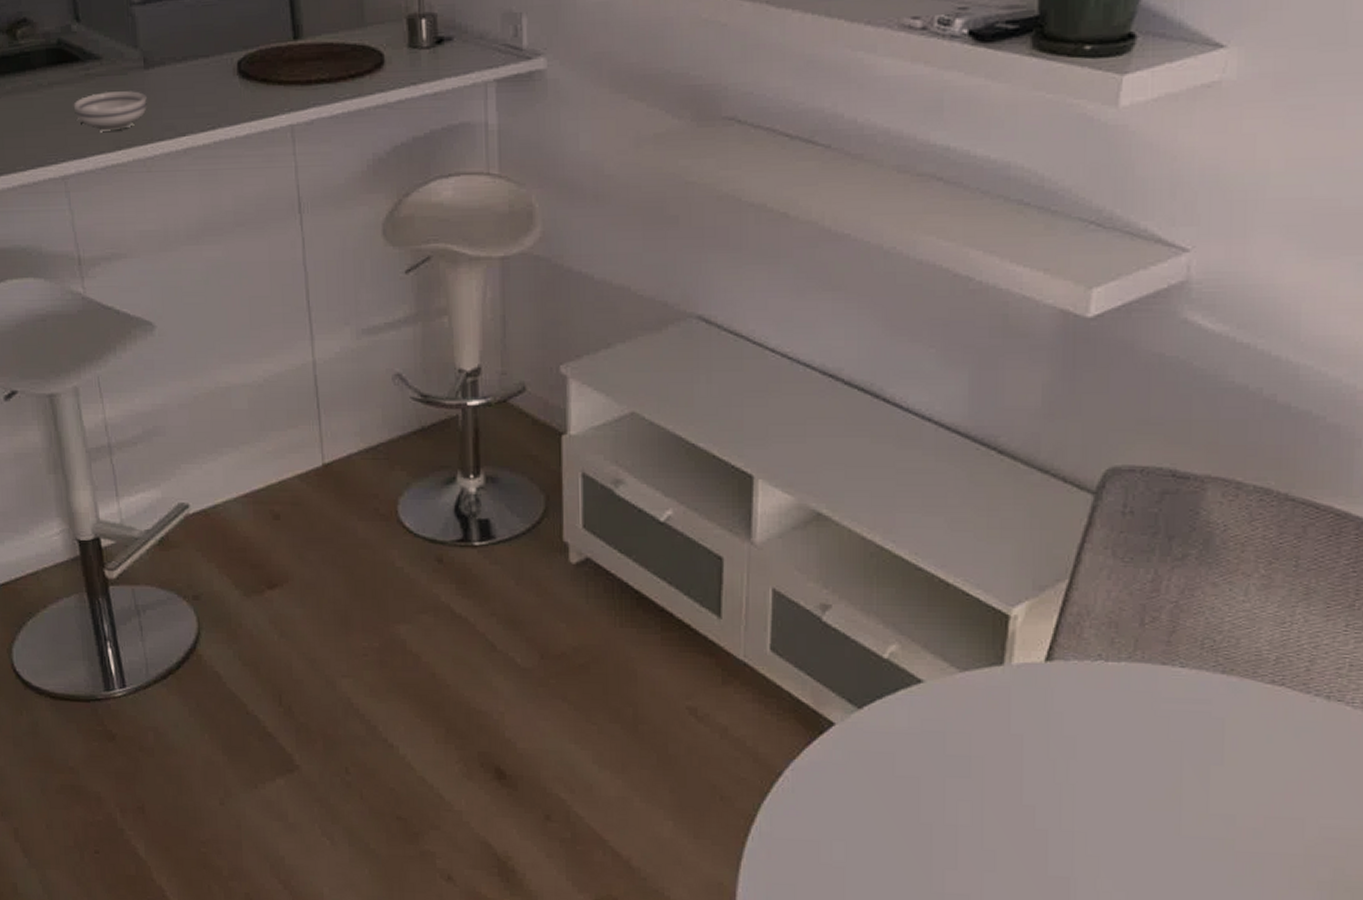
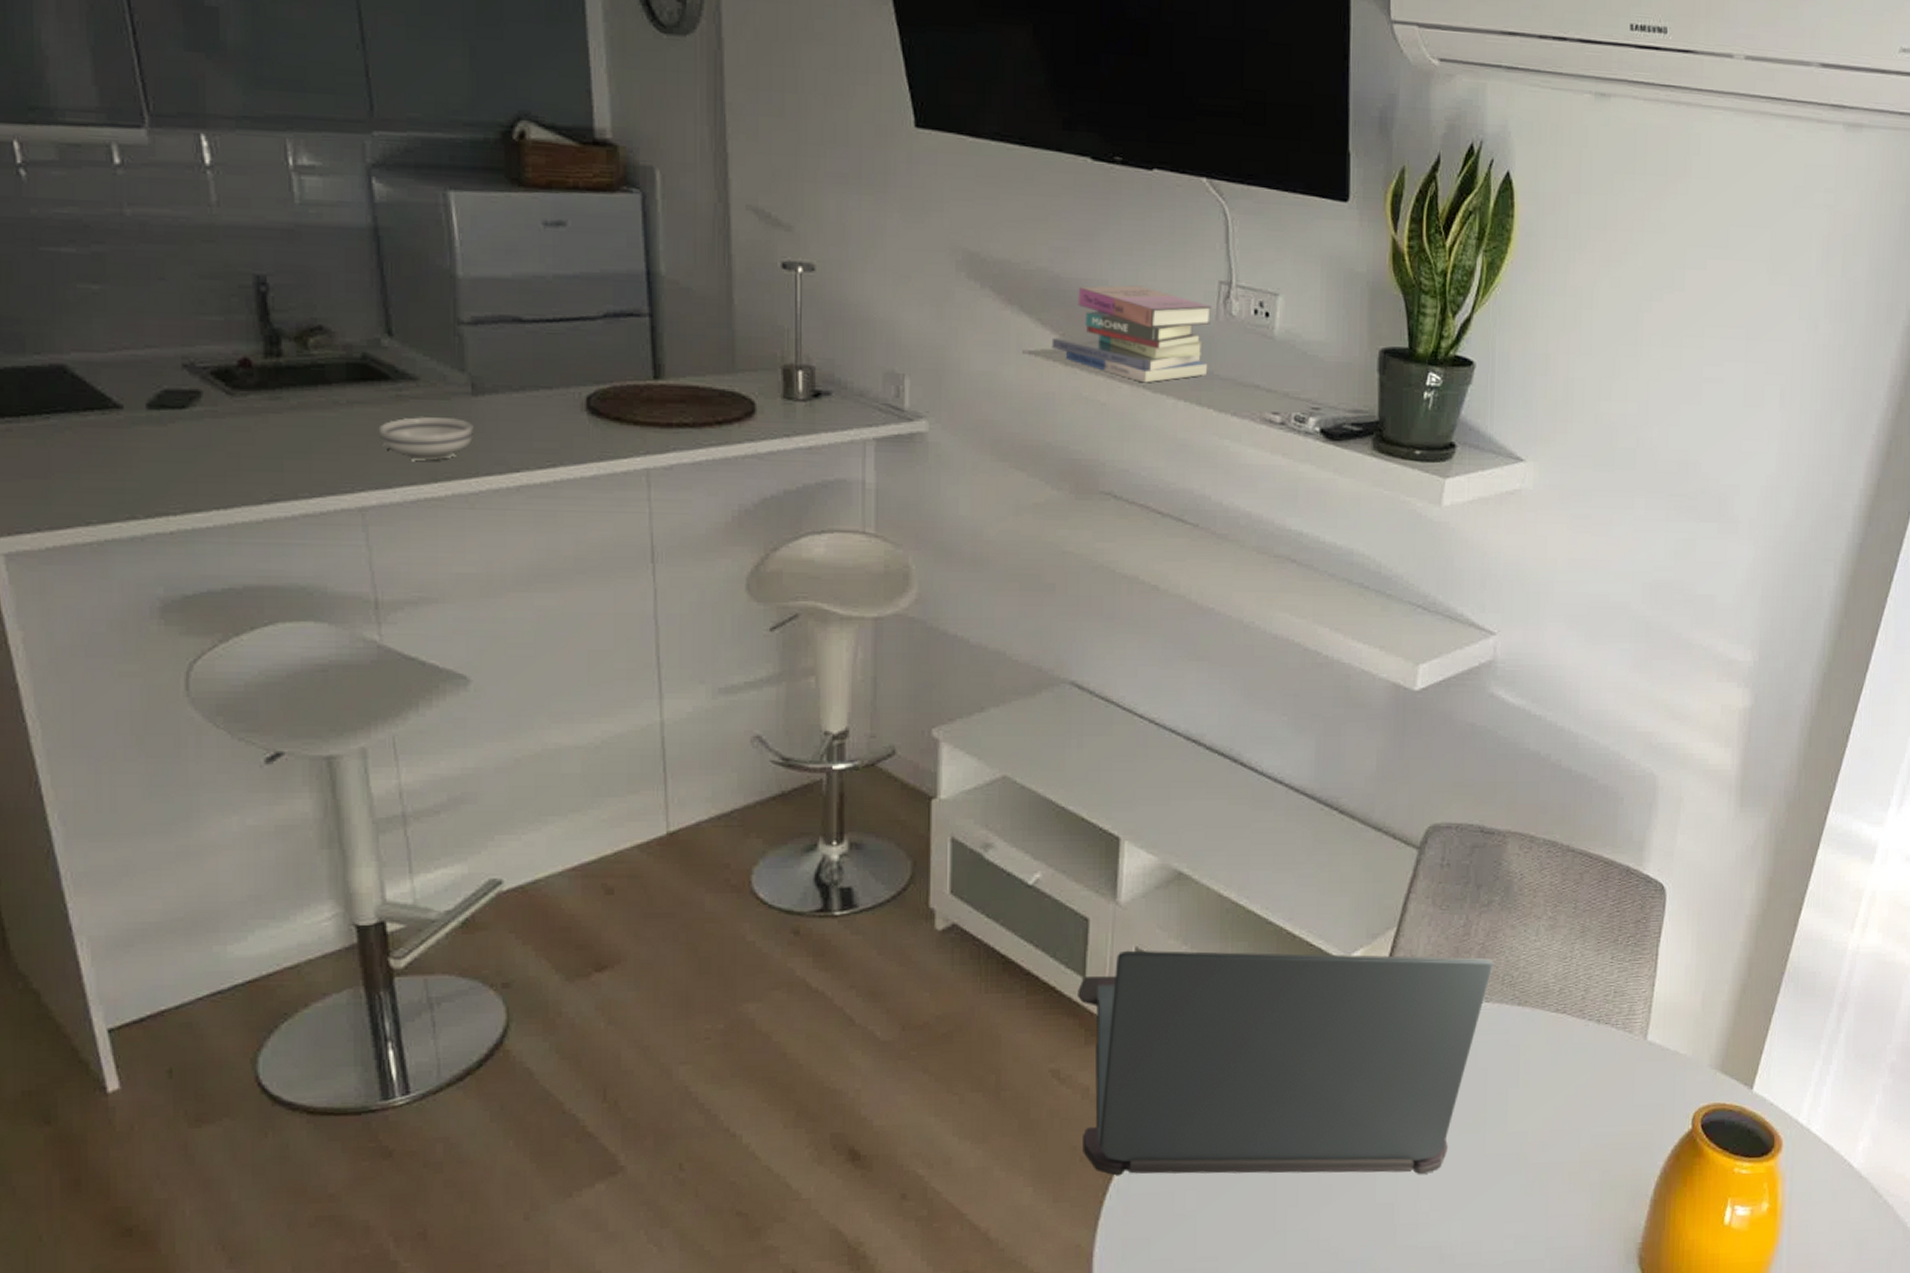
laptop: none [713,591,1190,851] -> present [1078,950,1494,1176]

